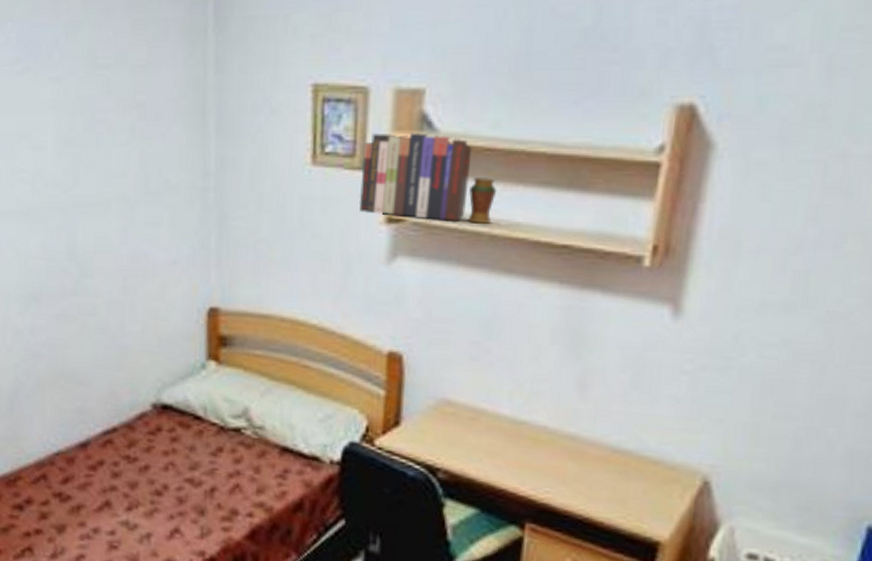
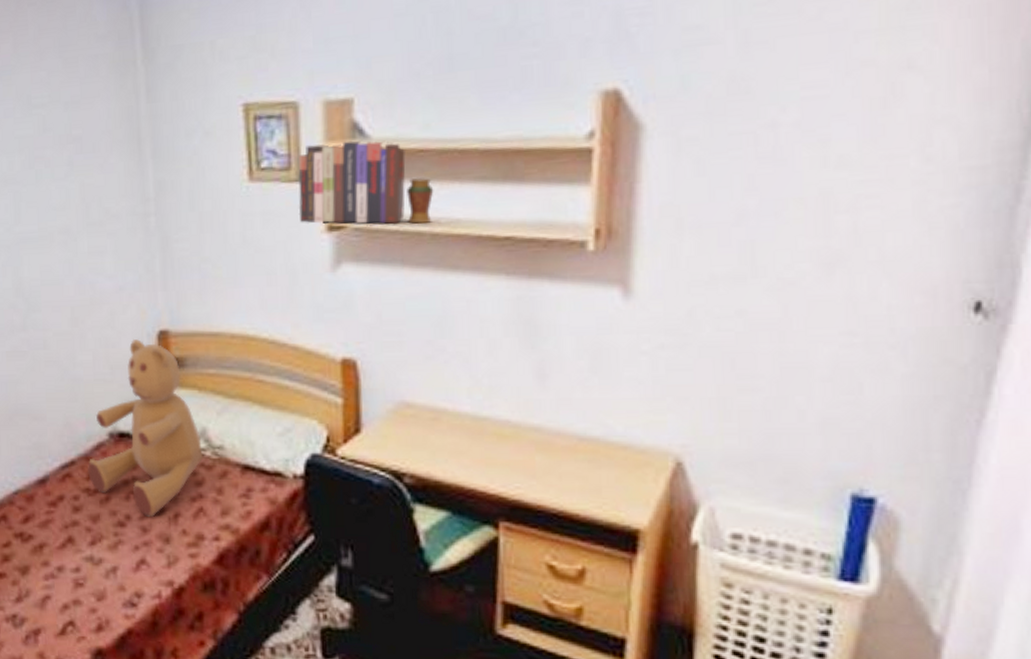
teddy bear: none [128,314,244,489] -> present [87,339,204,517]

